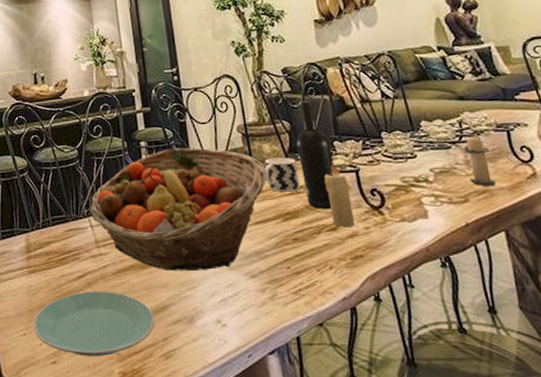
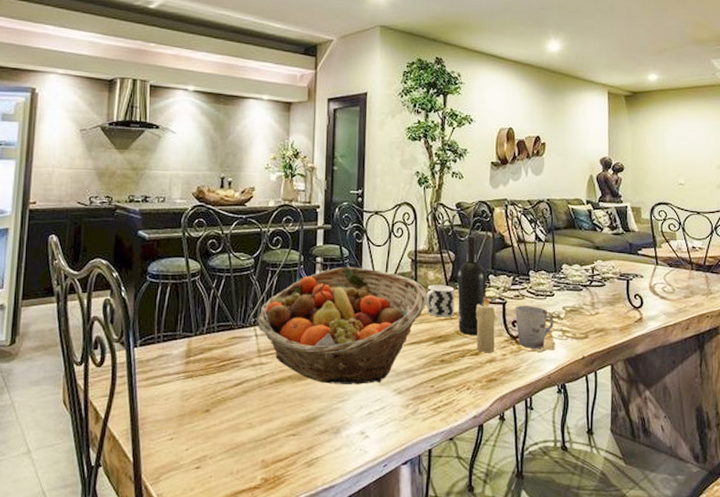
plate: present [33,291,155,356] -> none [181,399,304,462]
cup: none [370,171,422,219] -> present [514,306,554,349]
candle: present [462,133,497,186] -> none [591,279,612,325]

